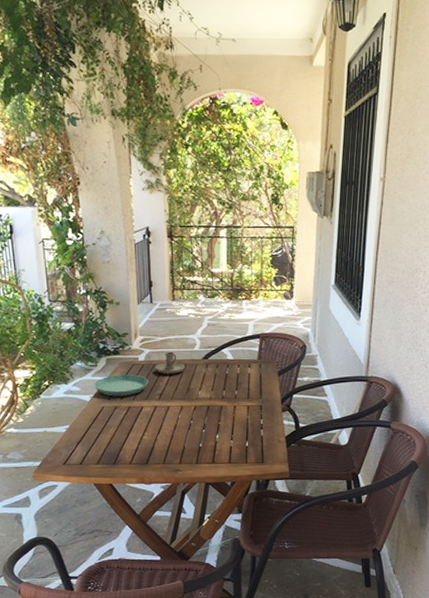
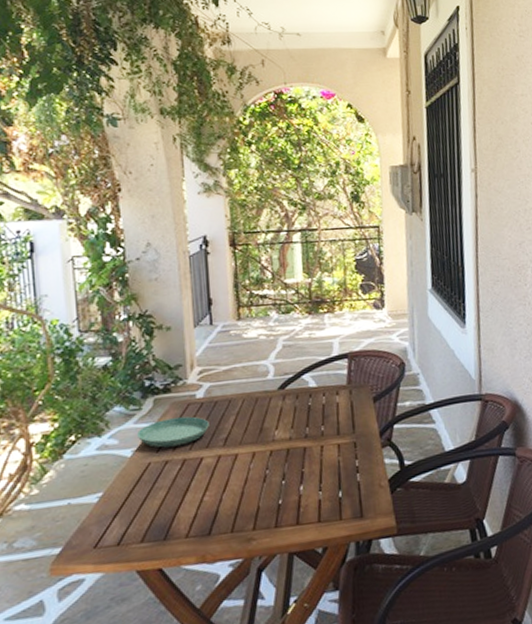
candle holder: present [155,351,185,374] -> none [217,383,256,413]

